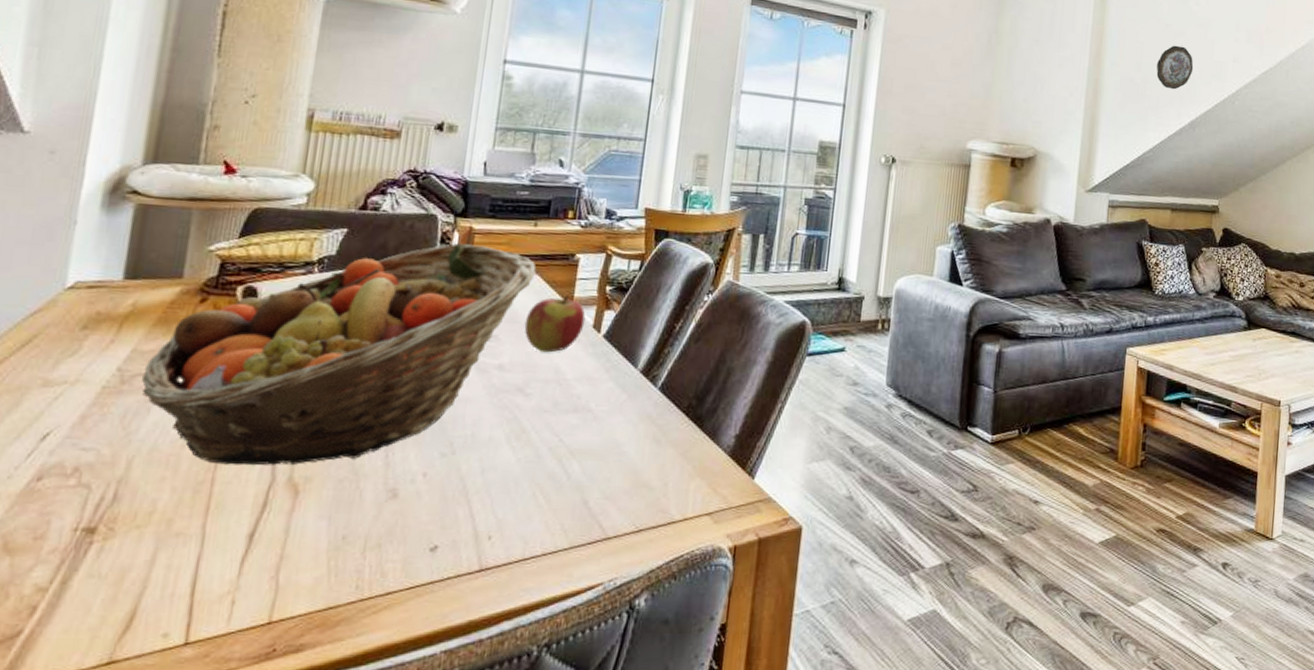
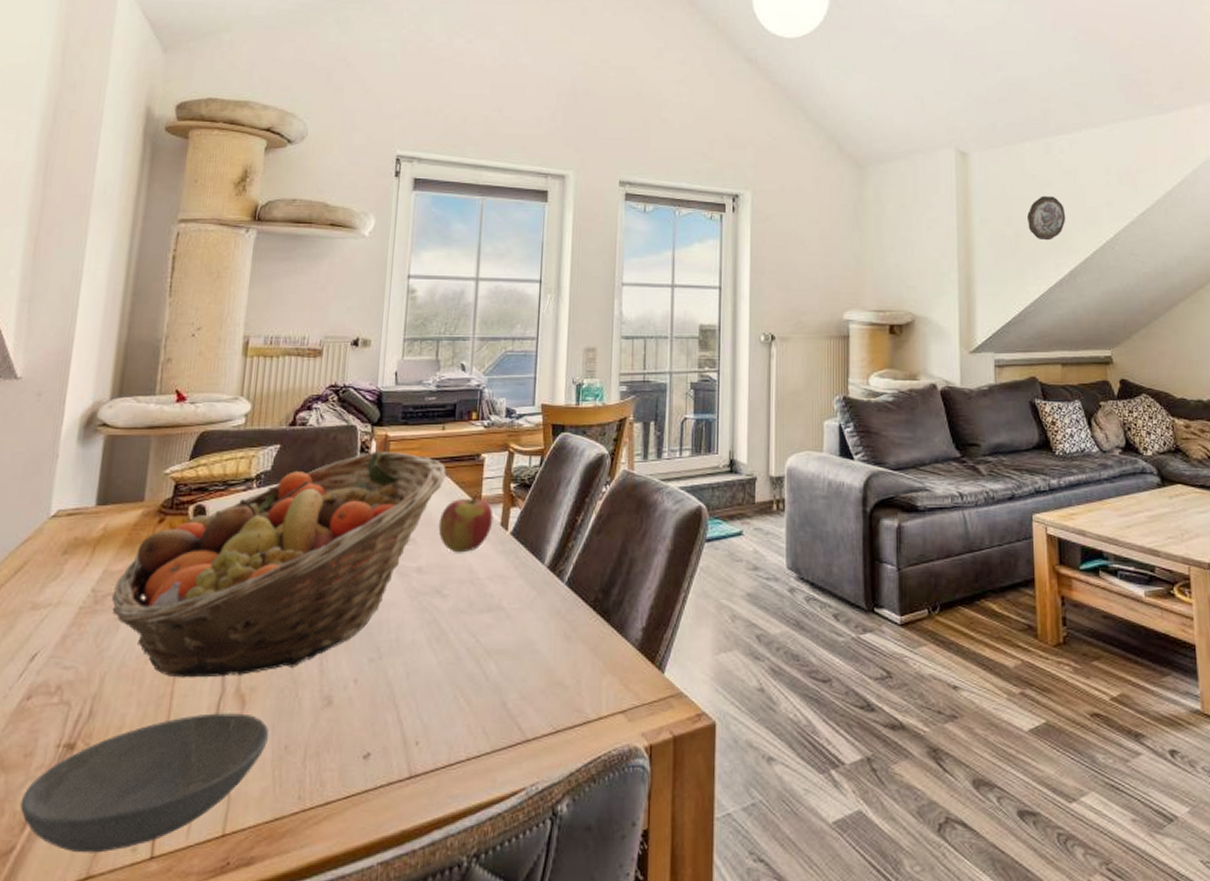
bowl: none [28,501,325,639] -> present [20,713,269,853]

